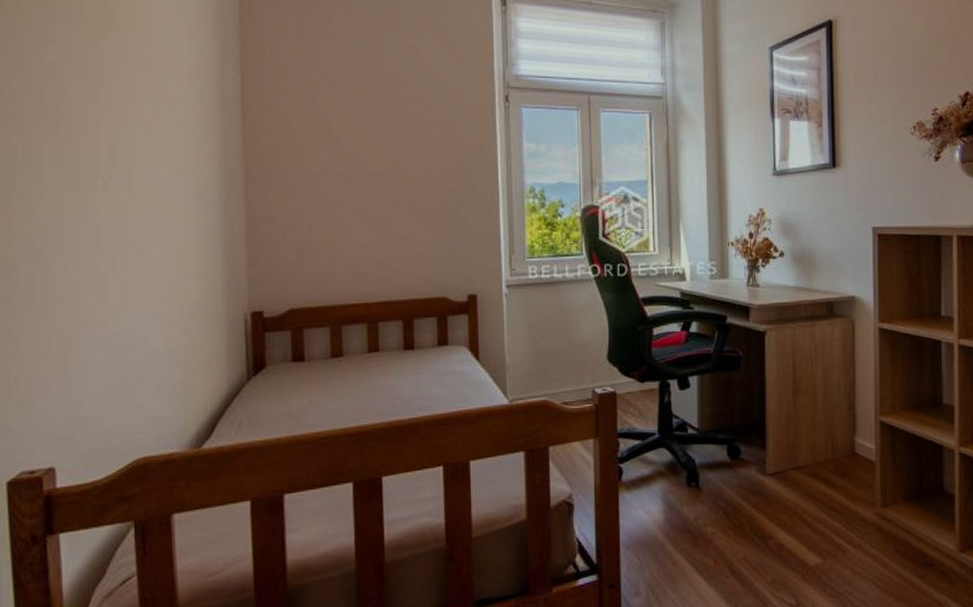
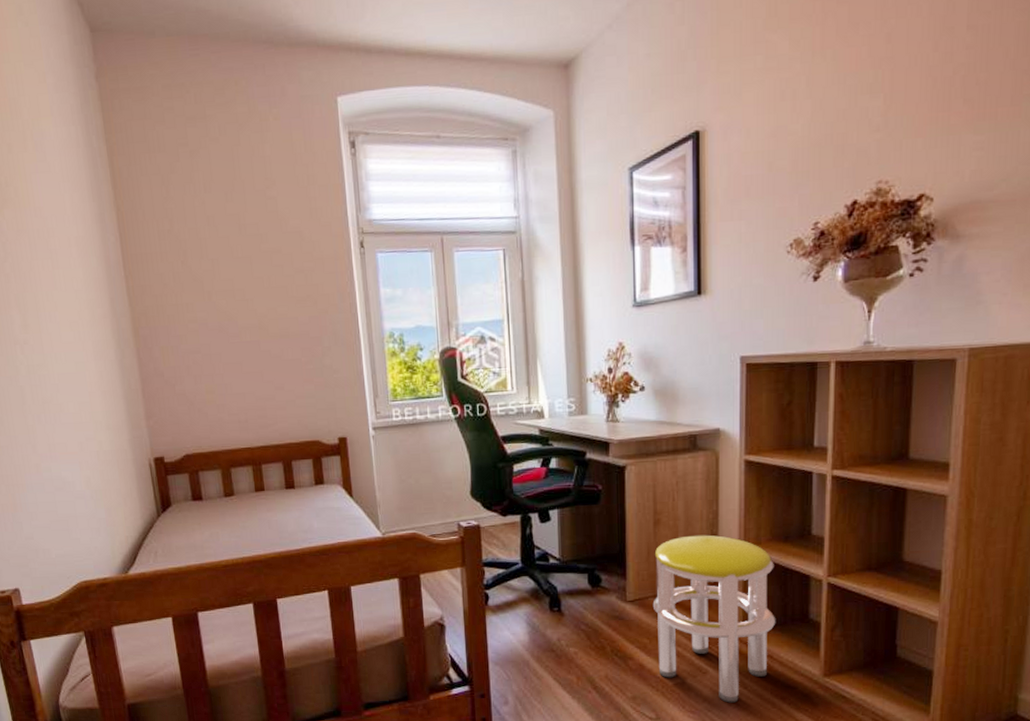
stool: none [792,403,913,584] -> present [652,535,776,703]

